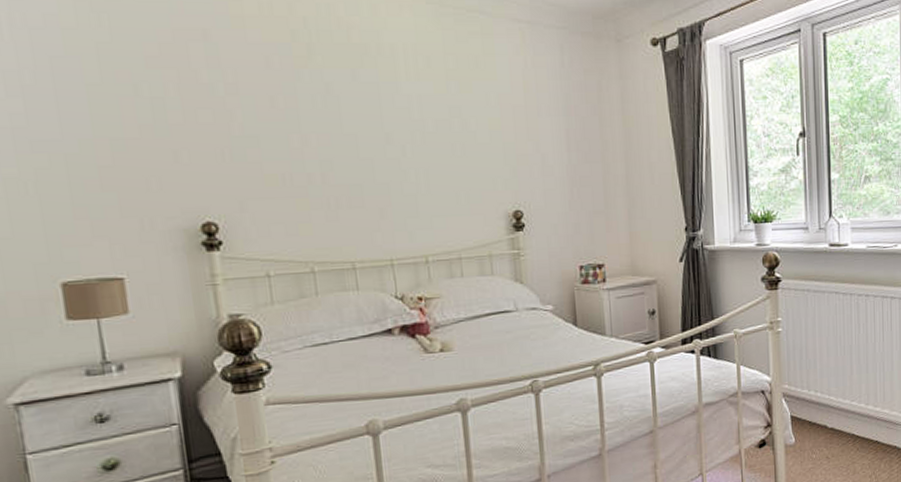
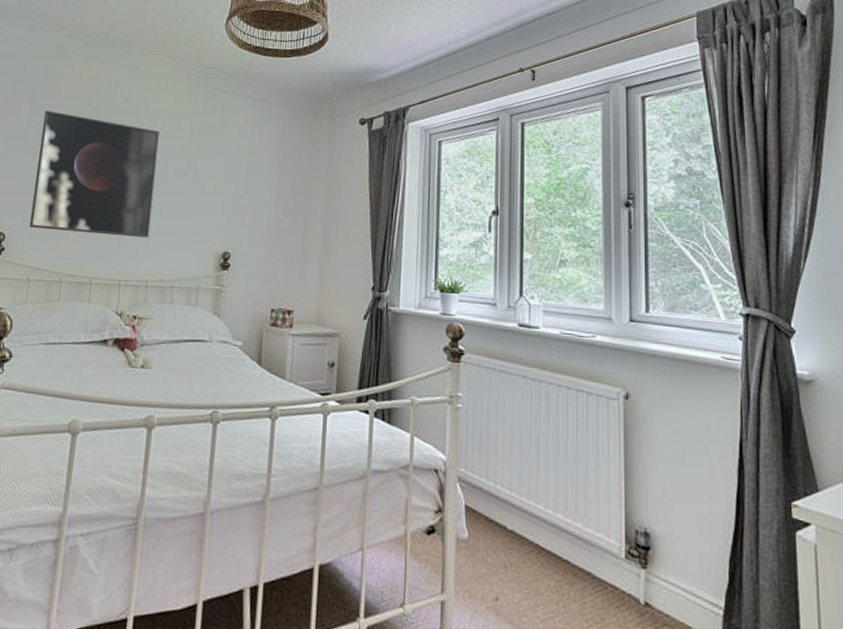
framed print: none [229,52,418,212] -> present [29,110,160,238]

